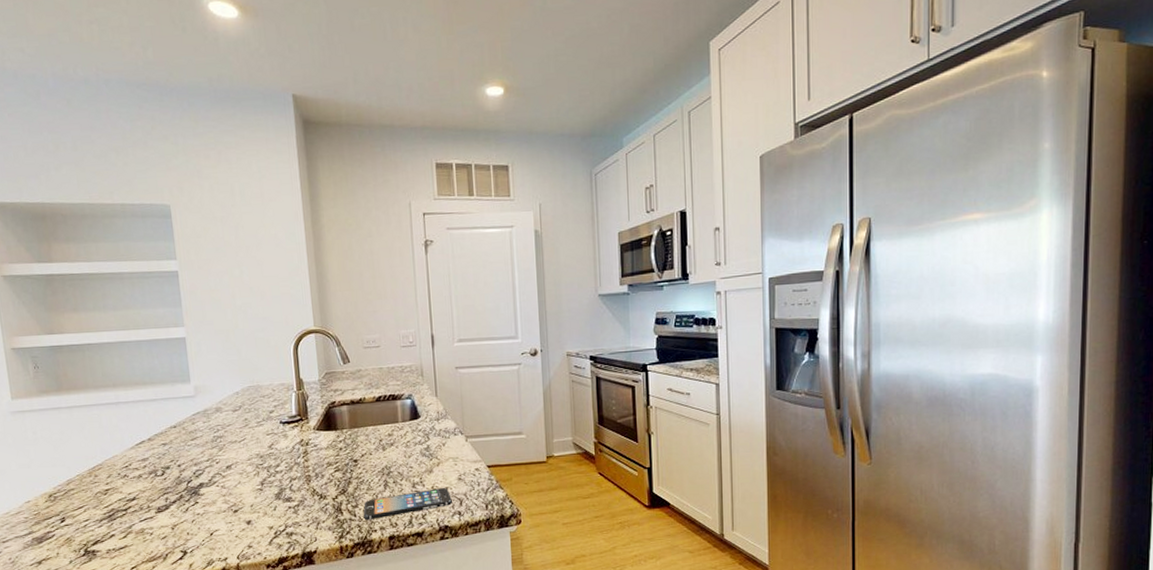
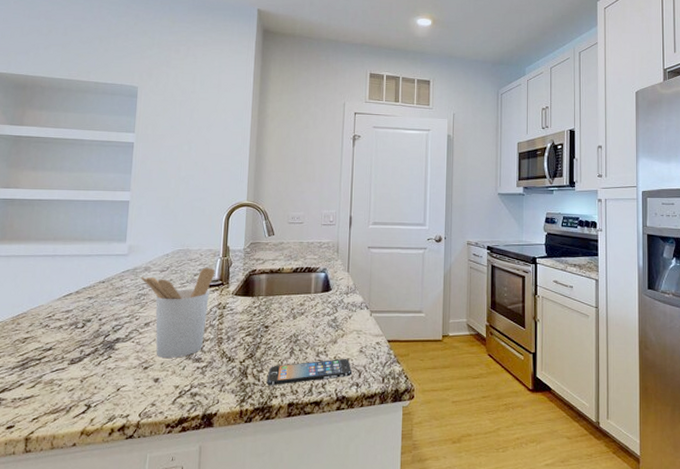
utensil holder: none [213,403,292,500] -> present [140,267,215,358]

